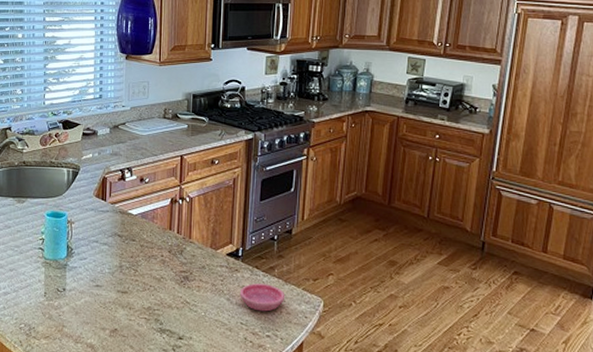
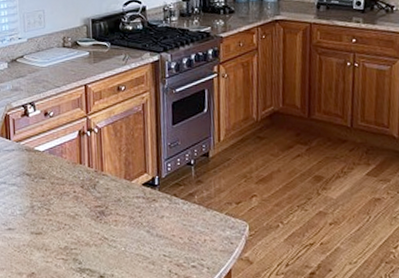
saucer: present [239,283,286,312] -> none [159,212,208,241]

